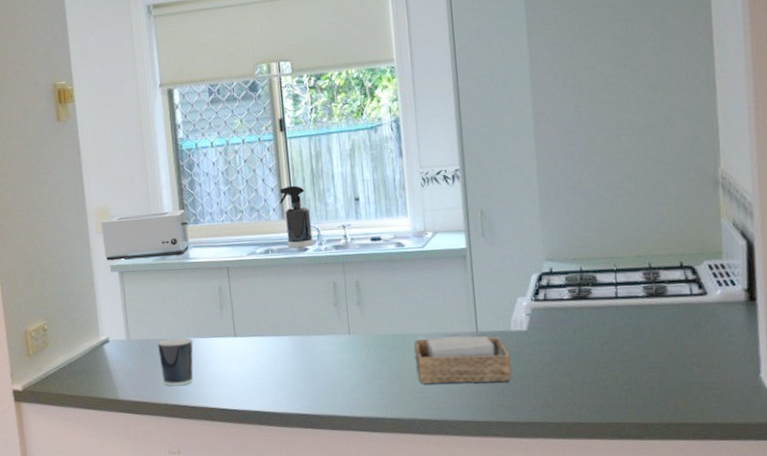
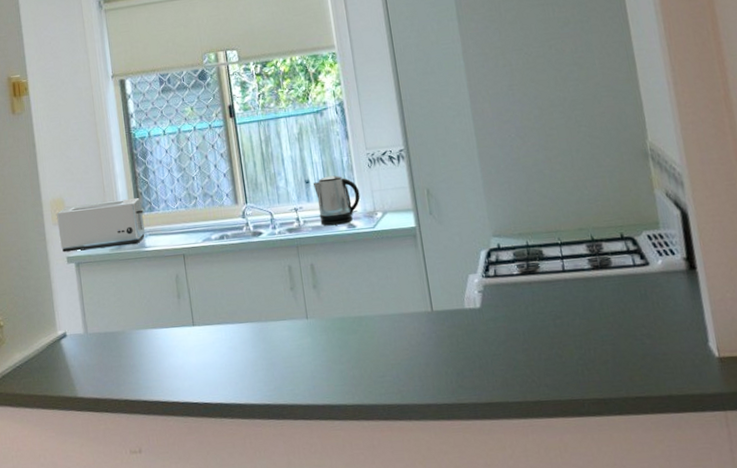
mug: present [158,337,194,386] -> none [116,328,153,381]
spray bottle: present [279,185,314,248] -> none [232,170,268,233]
kettle: none [363,193,411,244] -> present [313,175,361,226]
napkin holder: present [413,336,512,384] -> none [371,315,470,367]

